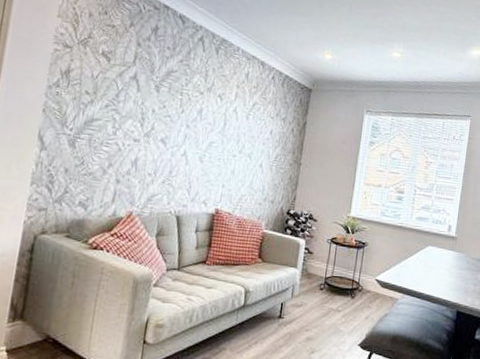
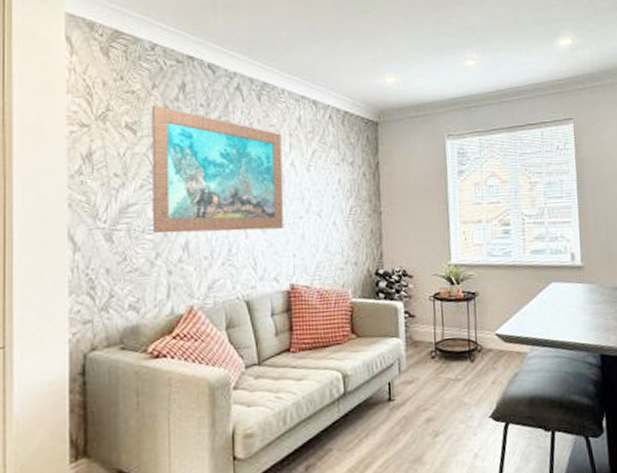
wall art: none [110,41,230,162] -> present [151,106,284,234]

